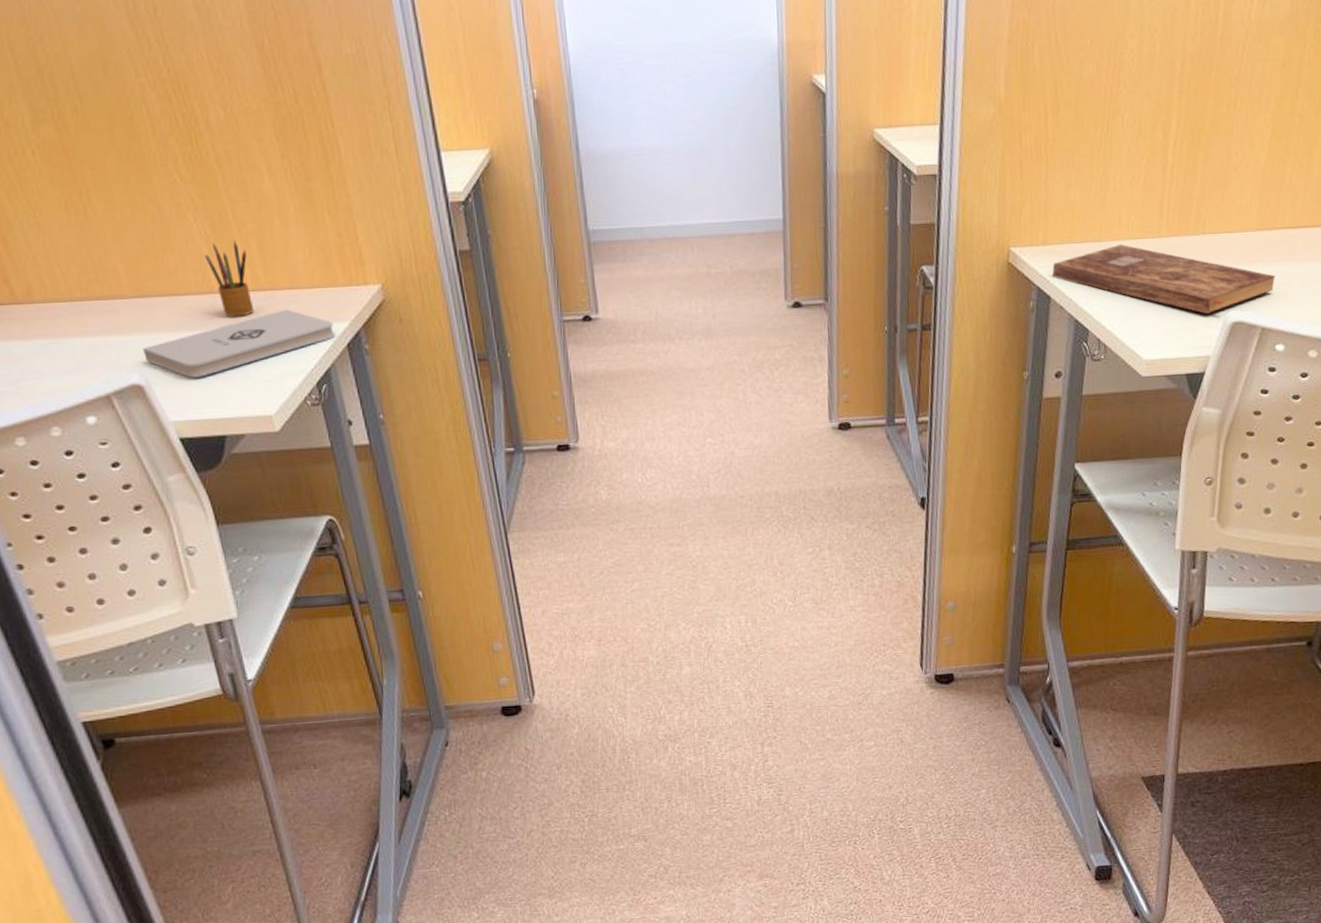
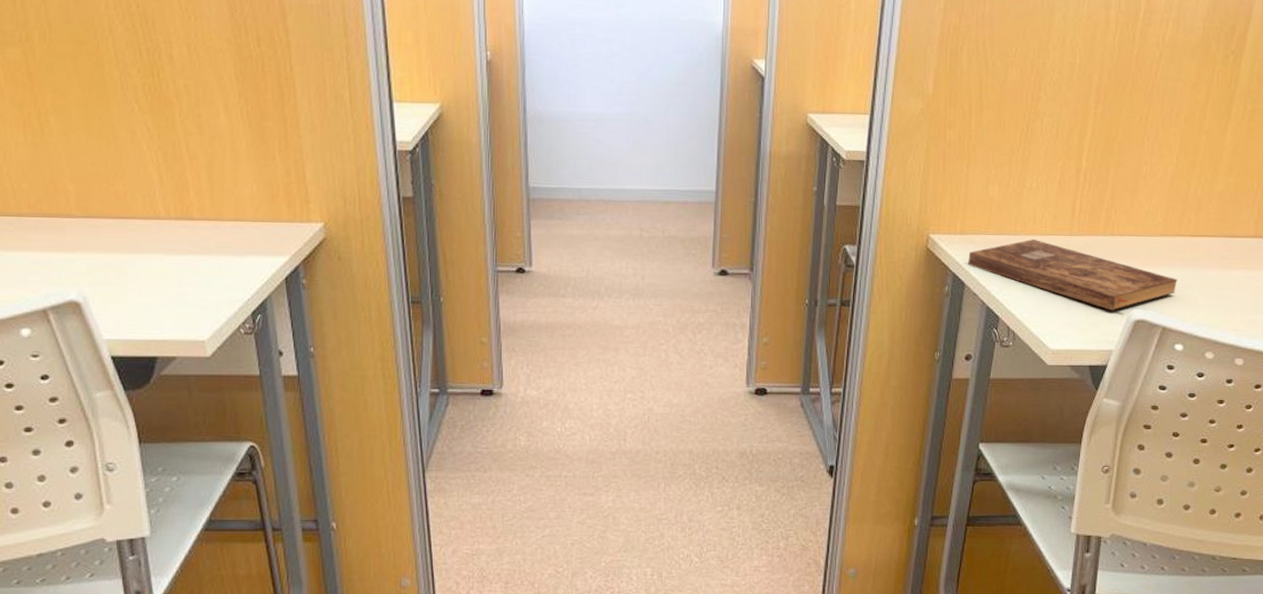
notepad: present [142,309,335,378] -> none [84,239,274,299]
pencil box: present [205,240,254,317] -> none [154,170,197,243]

